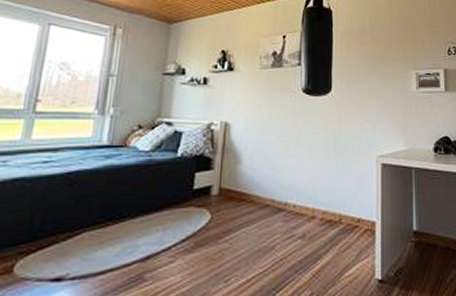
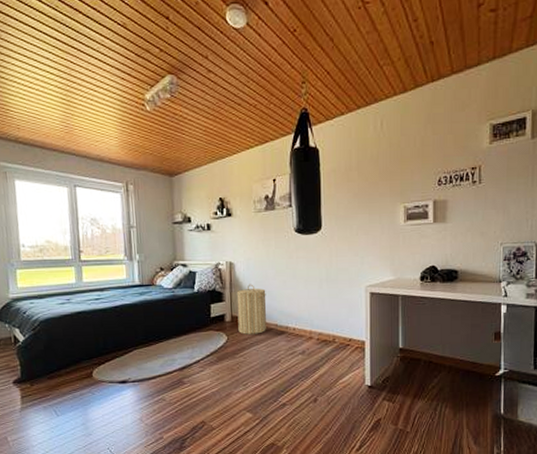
laundry hamper: none [226,149,265,212] -> present [236,284,266,335]

